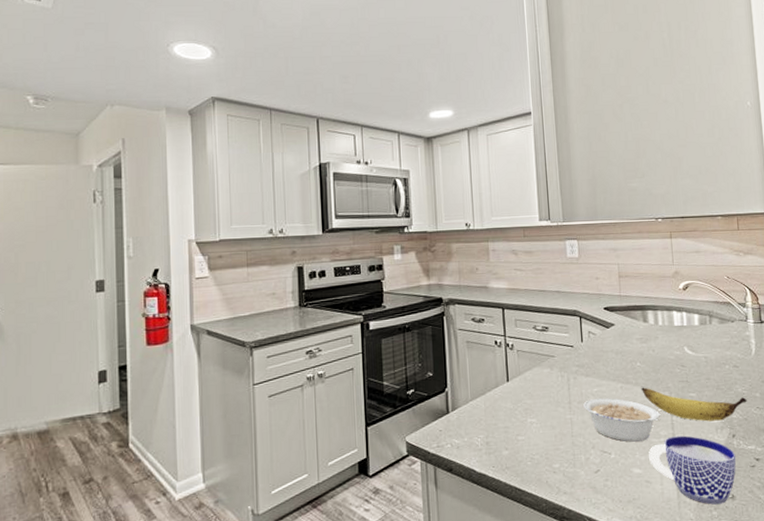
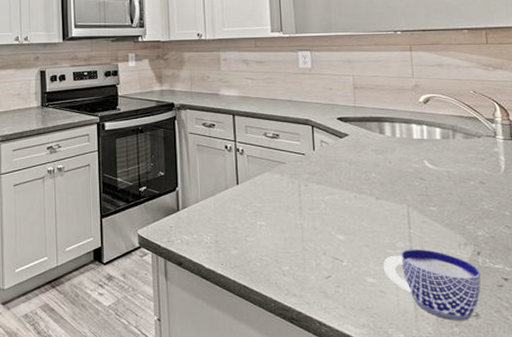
legume: present [583,398,661,442] -> none [315,207,398,251]
banana: present [641,387,747,422] -> none [377,198,495,237]

